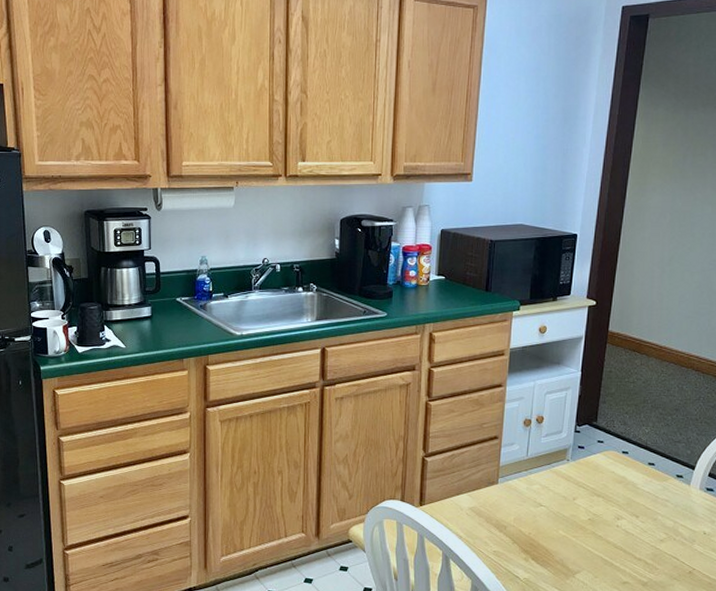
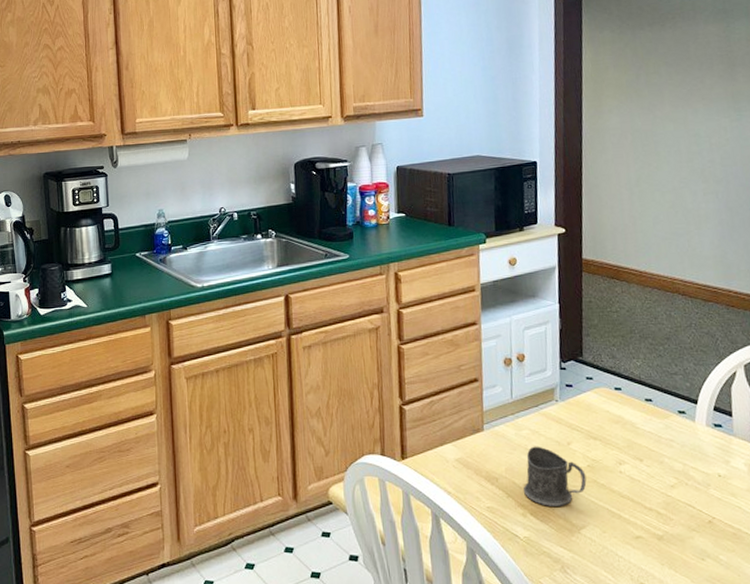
mug: none [529,499,586,553] -> present [524,446,587,506]

